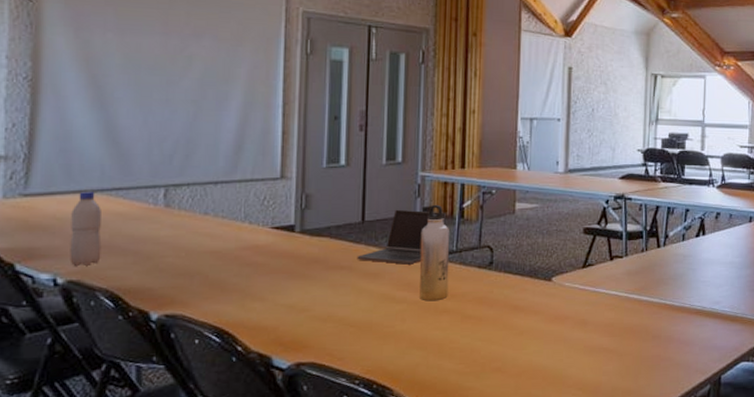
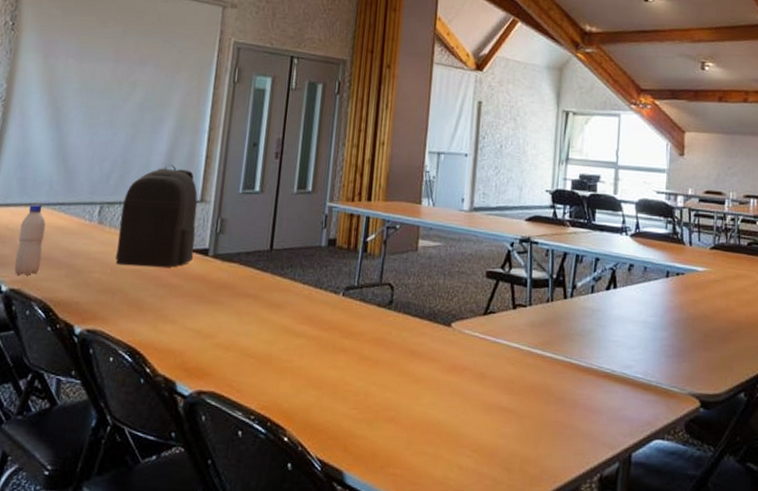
backpack: none [188,142,279,248] -> present [115,164,198,268]
laptop computer: present [357,209,446,265] -> none [262,239,350,297]
water bottle: present [419,204,450,301] -> none [319,236,352,338]

